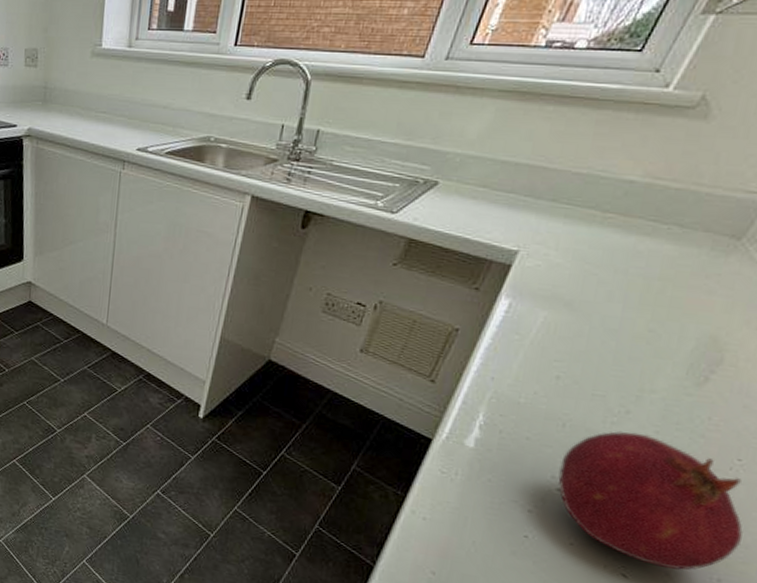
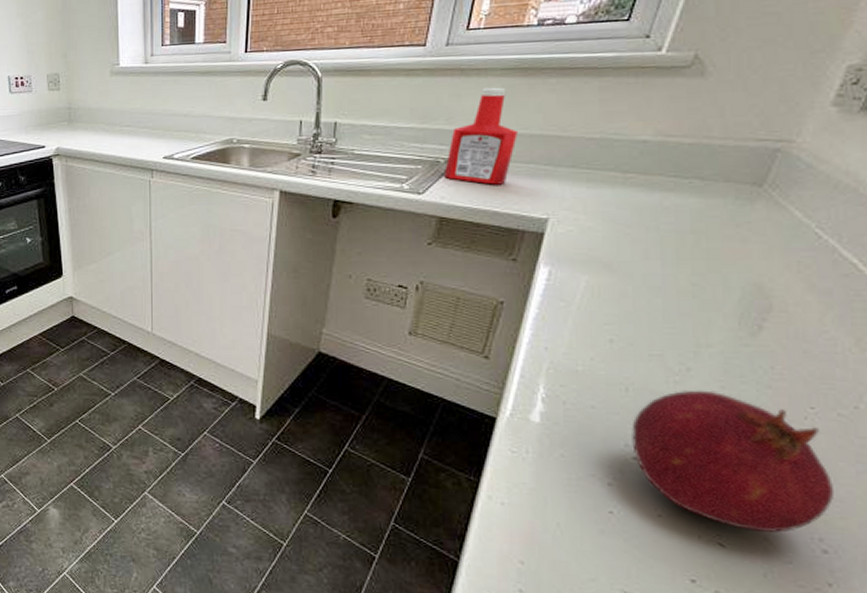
ketchup bottle: none [420,108,503,212] -> present [443,87,517,185]

